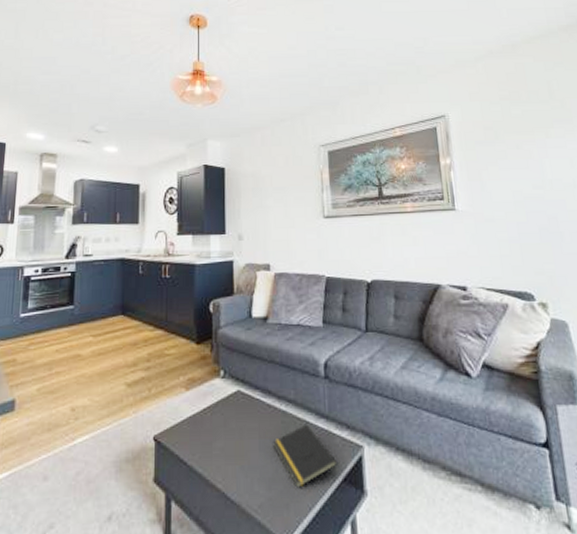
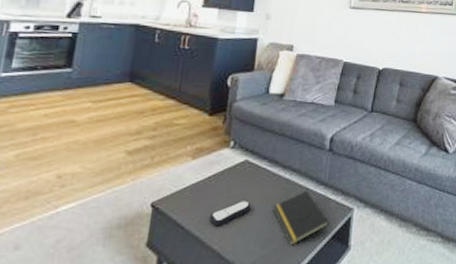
remote control: none [210,435,250,463] -> present [209,200,251,226]

